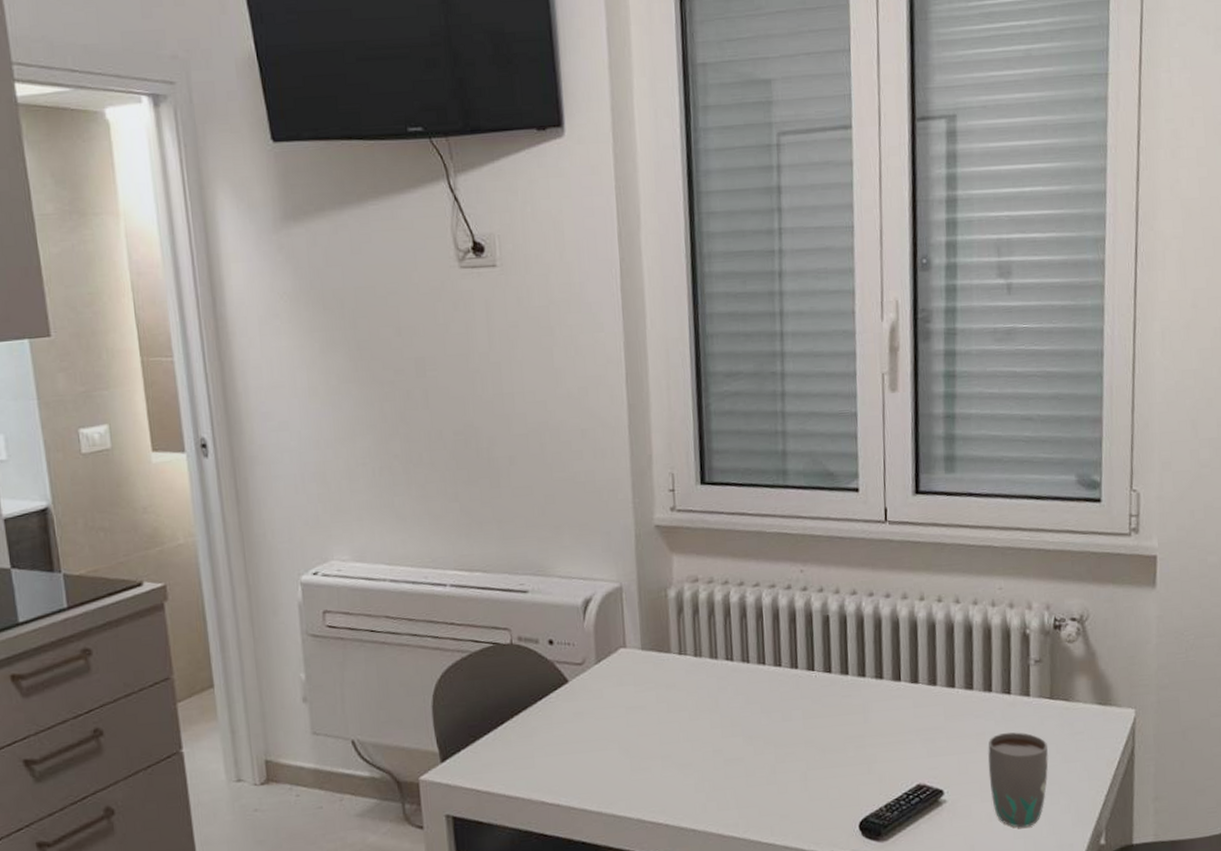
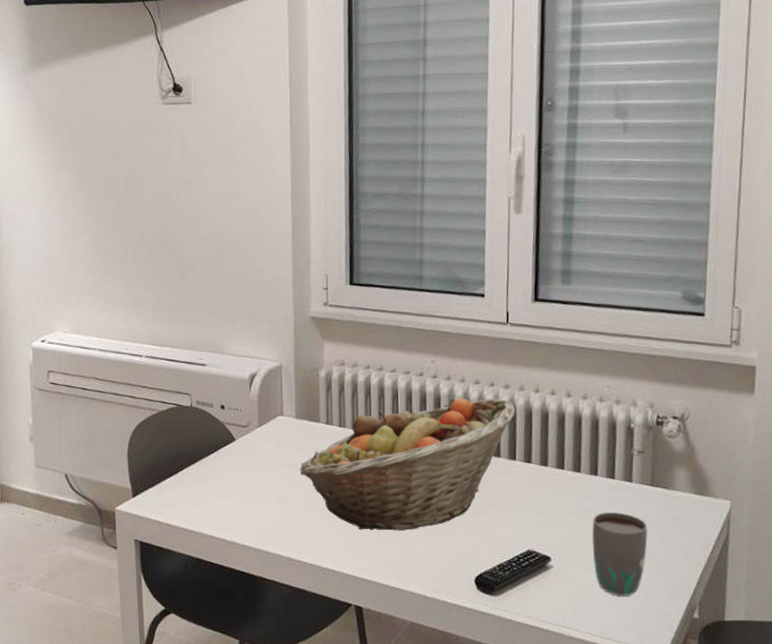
fruit basket: none [648,610,899,779] -> present [299,398,516,531]

